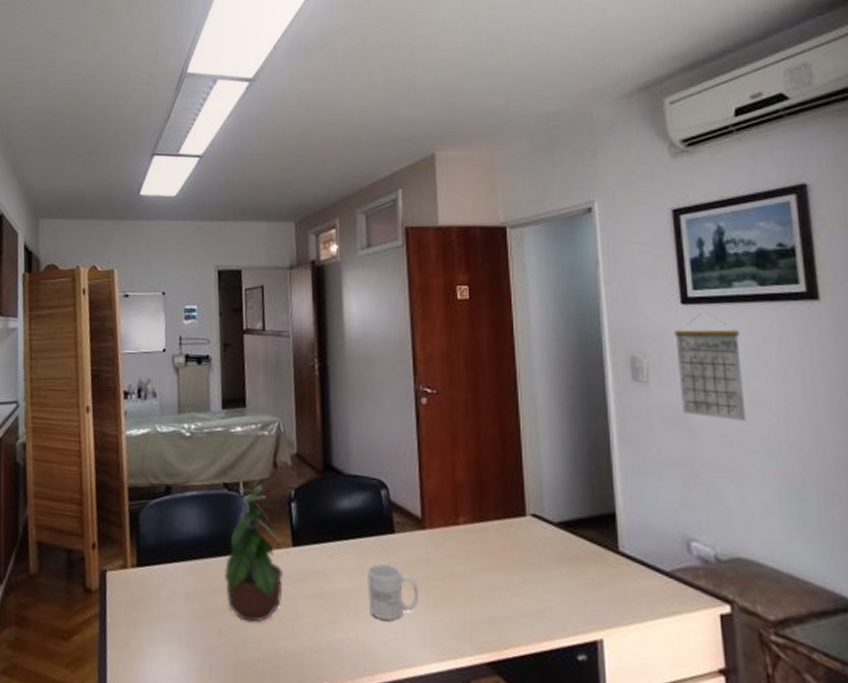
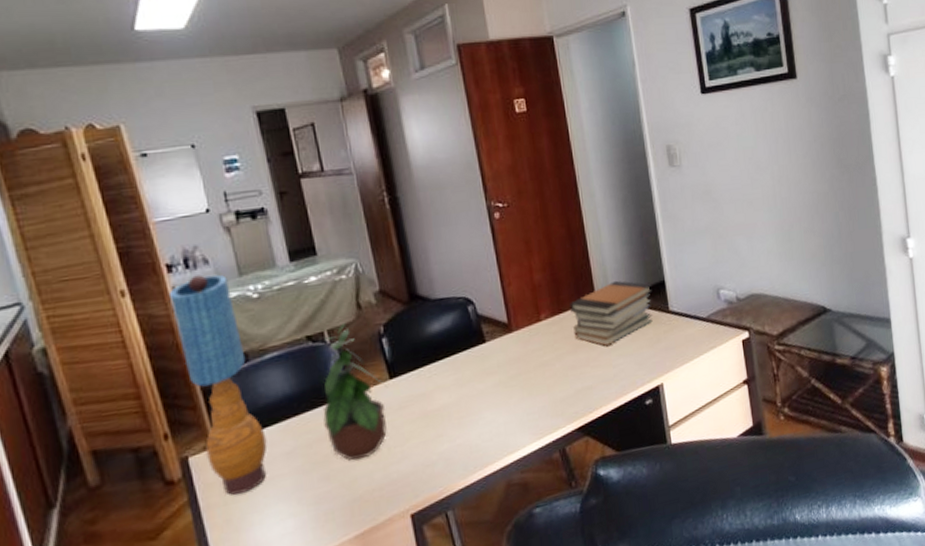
table lamp: none [121,405,173,621] -> present [170,274,267,495]
mug: present [367,563,418,620] -> none [465,370,514,421]
book stack: none [494,499,598,575] -> present [570,280,653,347]
calendar: present [673,312,746,421] -> none [697,99,752,188]

